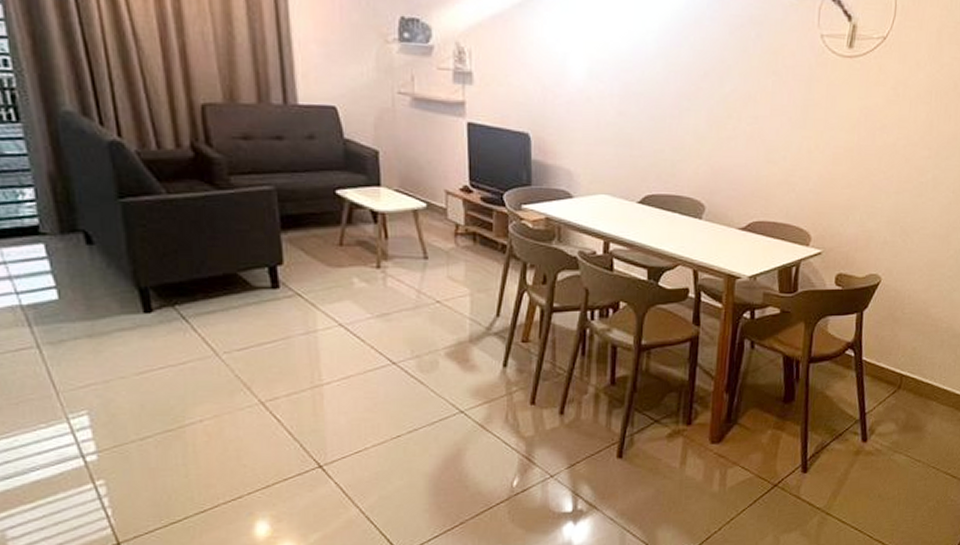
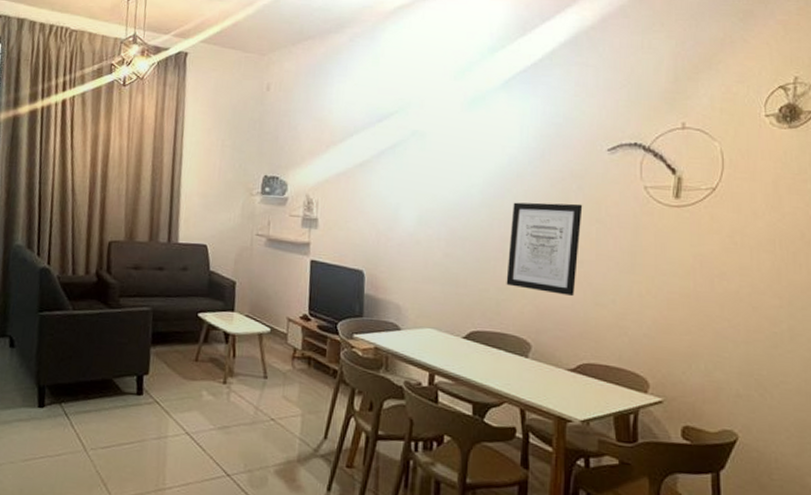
wall art: none [682,52,760,155] -> present [506,202,583,297]

